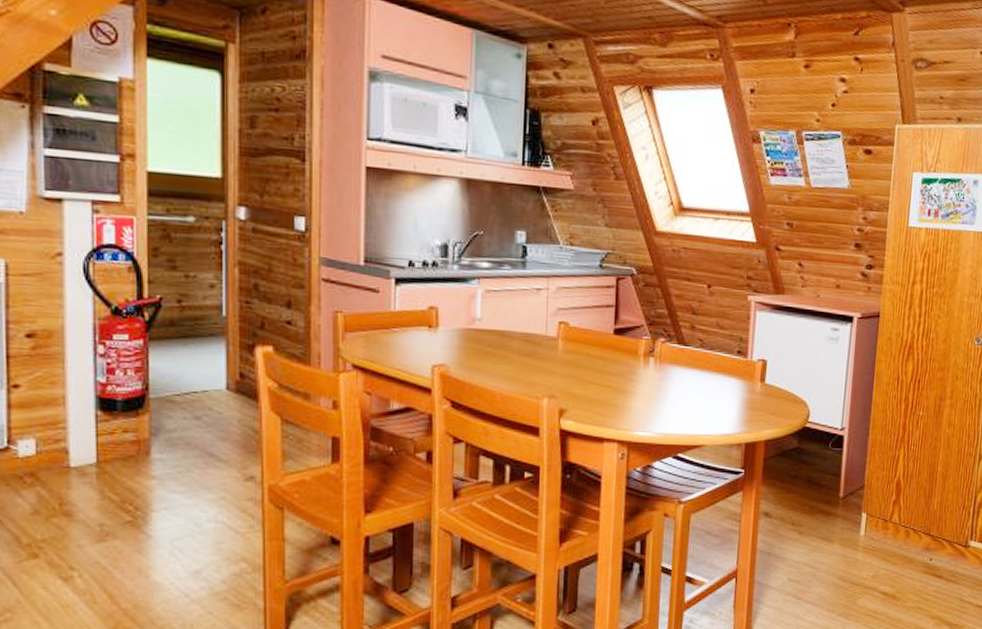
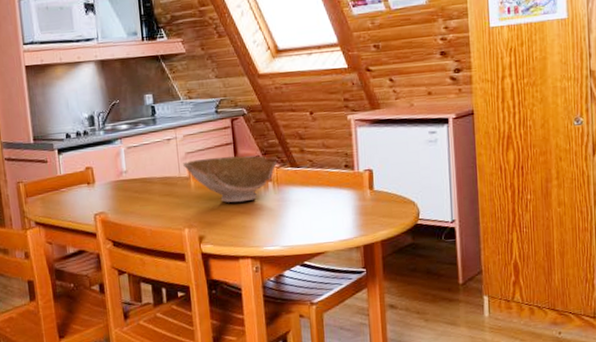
bowl: none [552,318,663,376] -> present [183,155,277,203]

